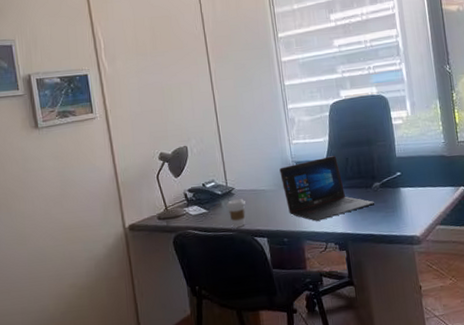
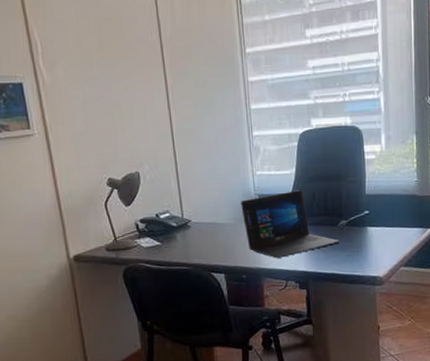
coffee cup: present [226,199,246,228] -> none [181,232,203,262]

